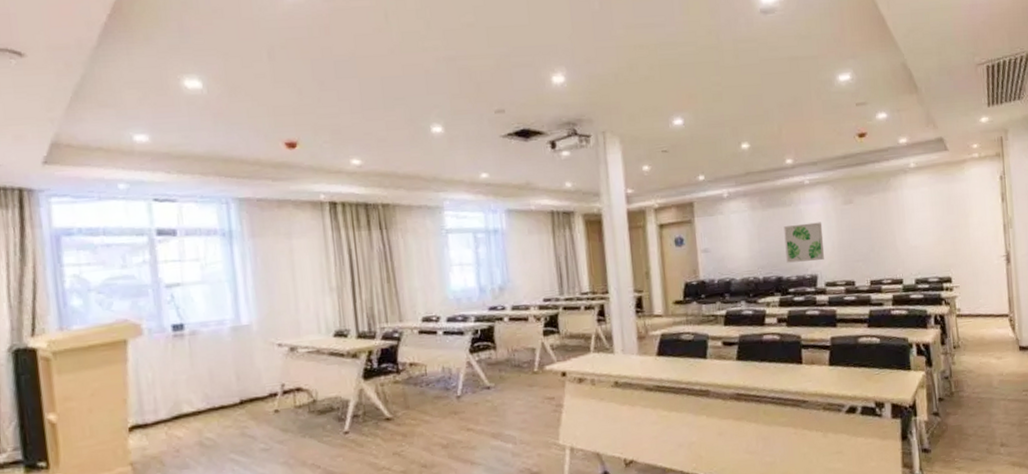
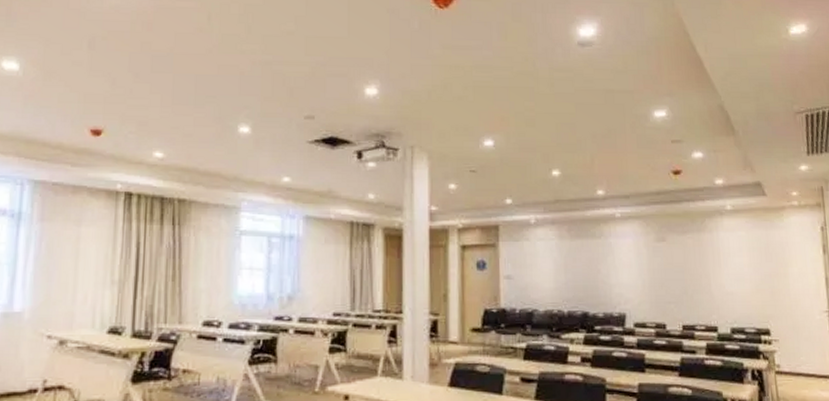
wall art: present [783,222,825,263] -> none [592,258,634,299]

